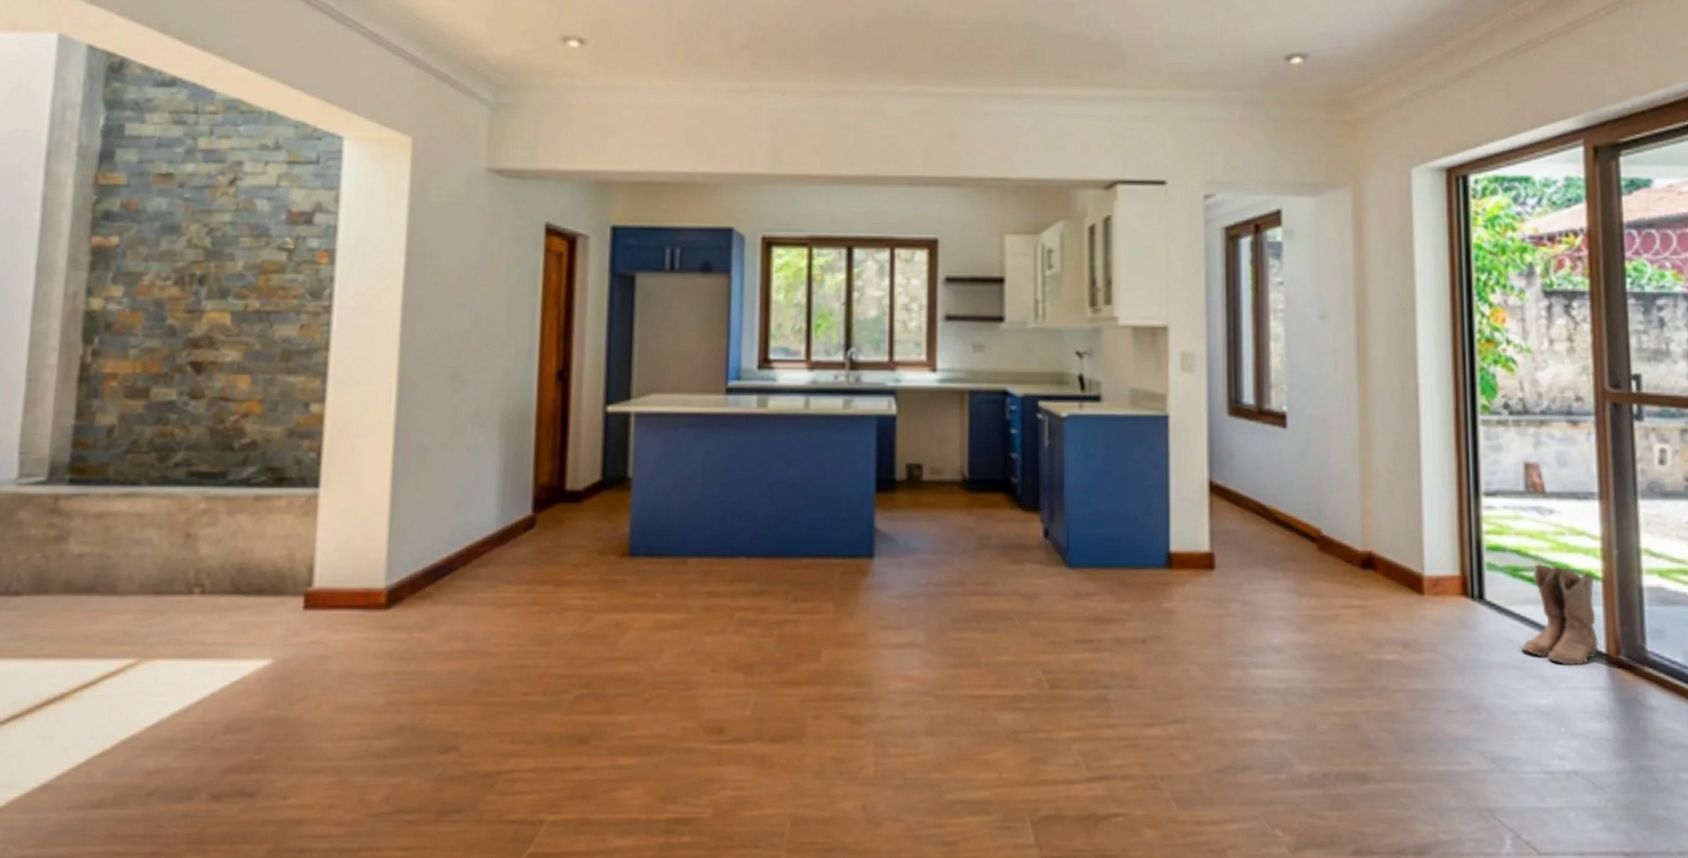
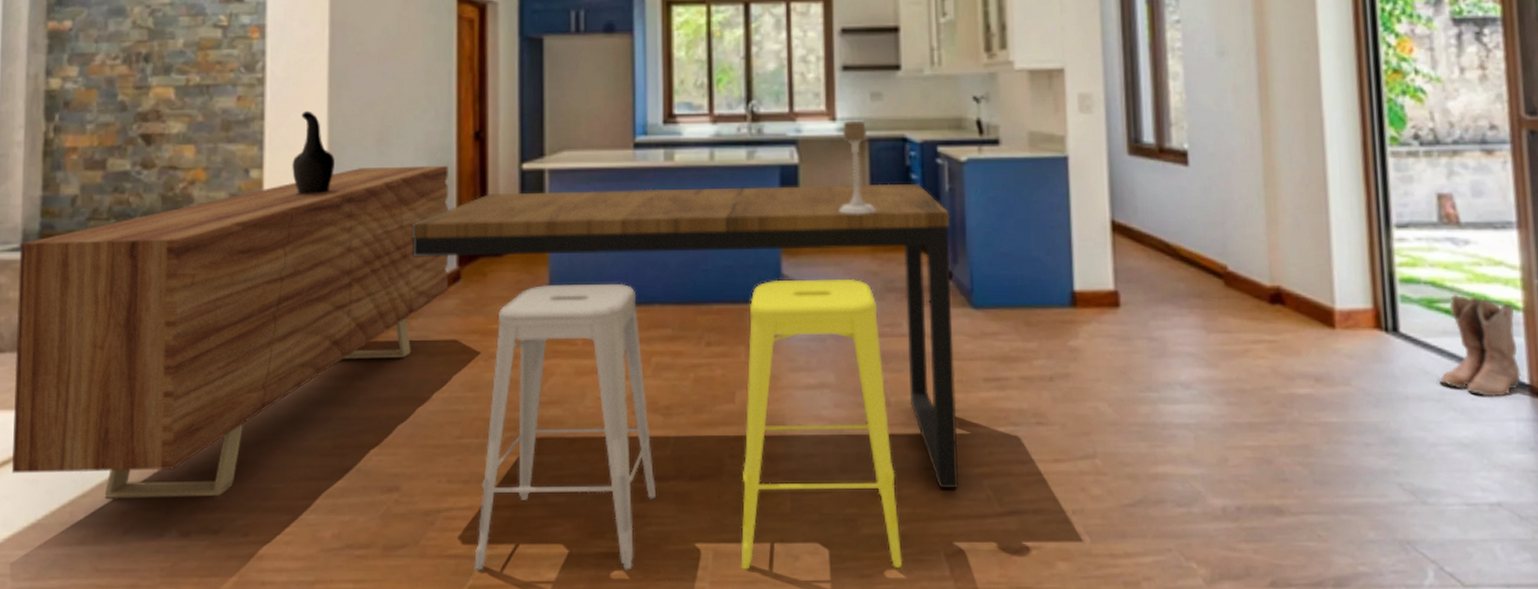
sideboard: none [22,405,527,758] -> present [12,165,449,499]
decorative vase: none [356,342,404,432] -> present [291,110,335,195]
dining table: none [484,436,1049,838] -> present [411,183,959,571]
candle holder: none [935,372,974,469] -> present [838,120,876,215]

